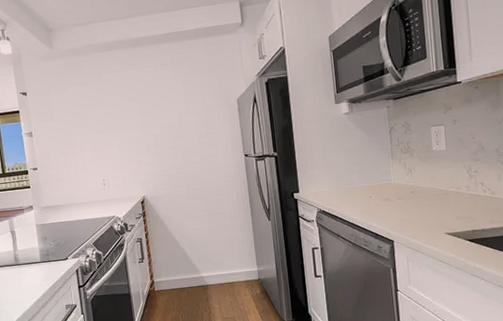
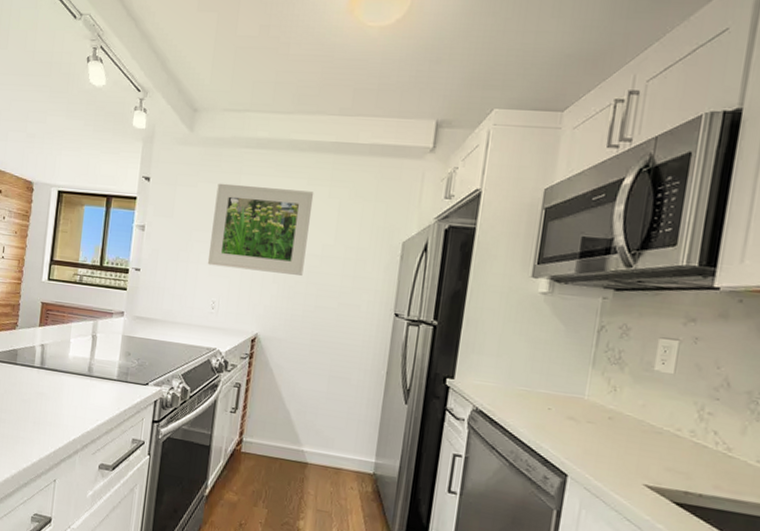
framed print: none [83,75,168,152] -> present [207,183,314,276]

